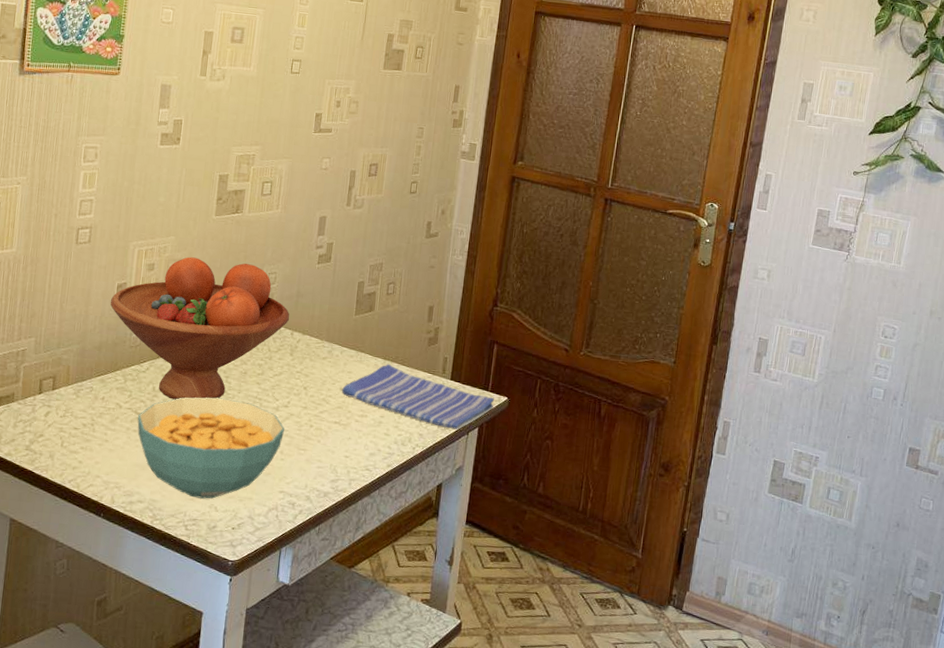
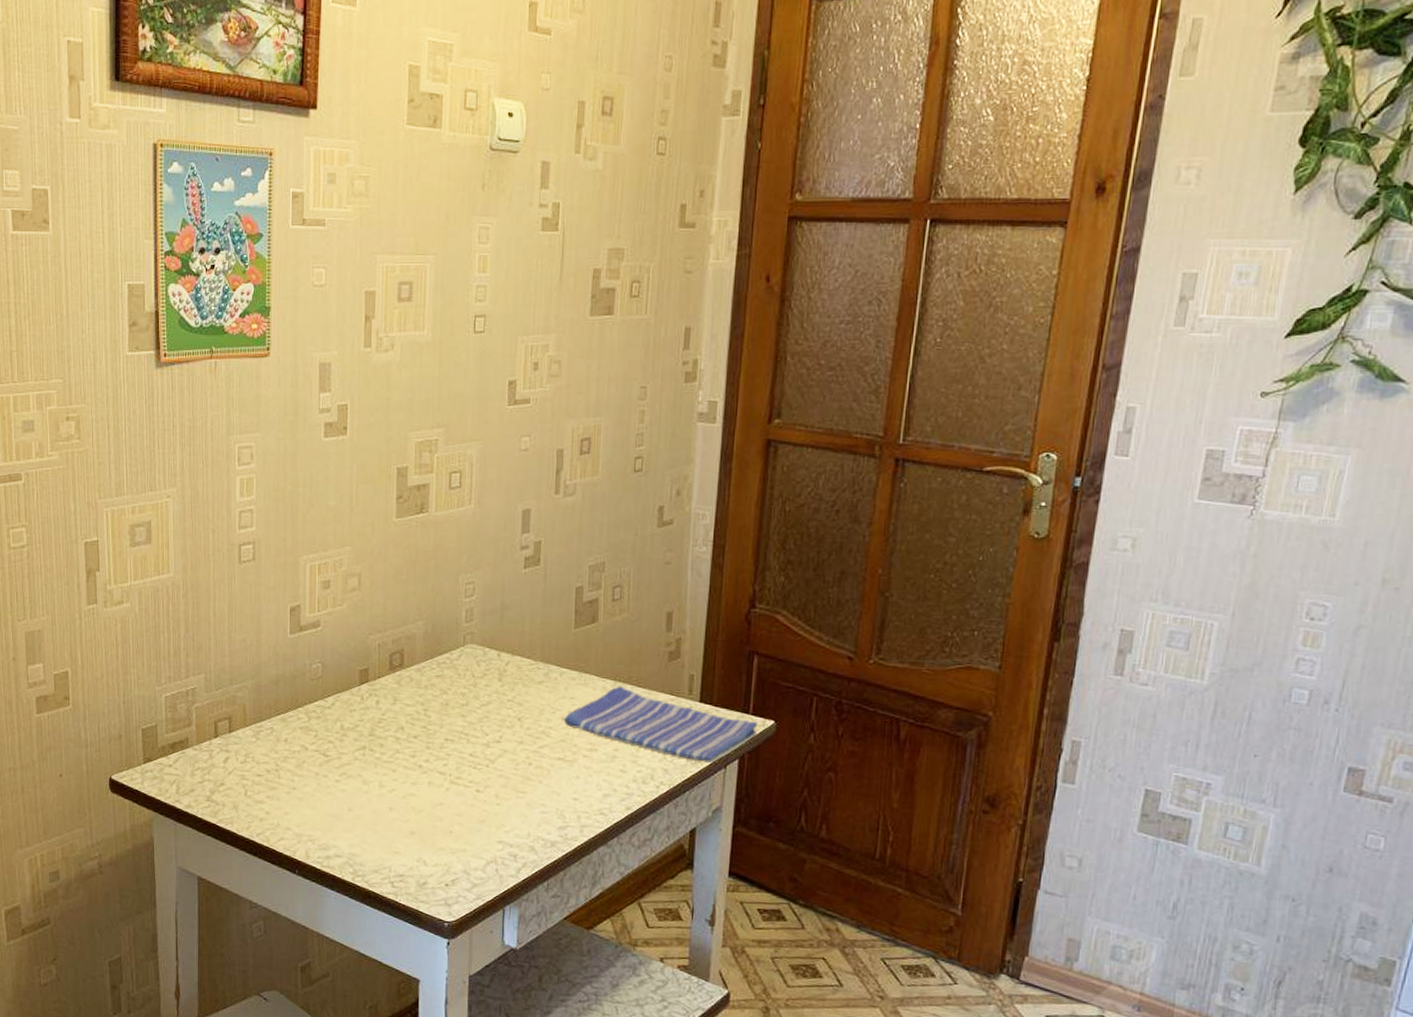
fruit bowl: present [110,257,290,400] -> none [284,569,495,739]
cereal bowl: present [137,397,285,499] -> none [326,734,498,852]

